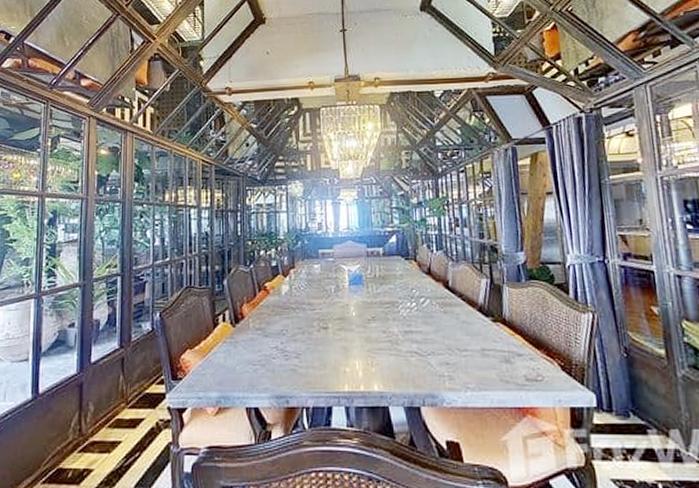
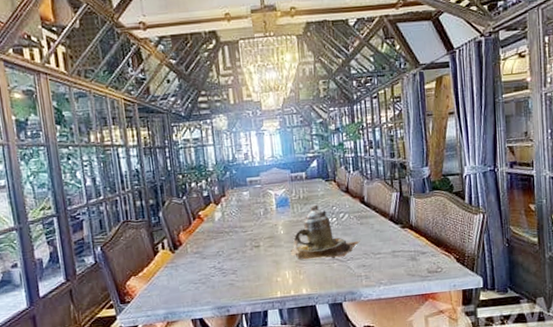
teapot: none [362,285,445,350] -> present [291,204,361,260]

